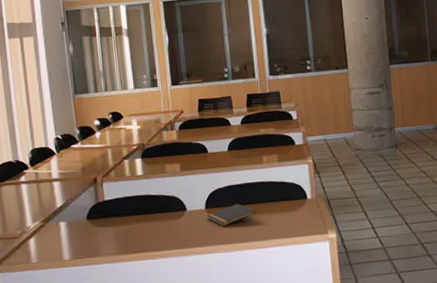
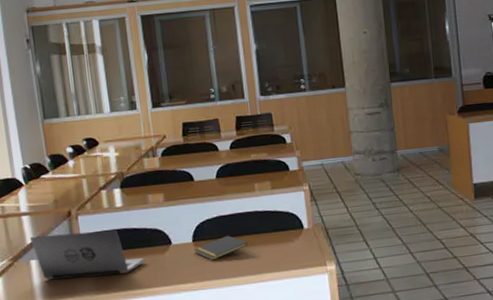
laptop: none [60,196,162,241] -> present [30,229,145,280]

